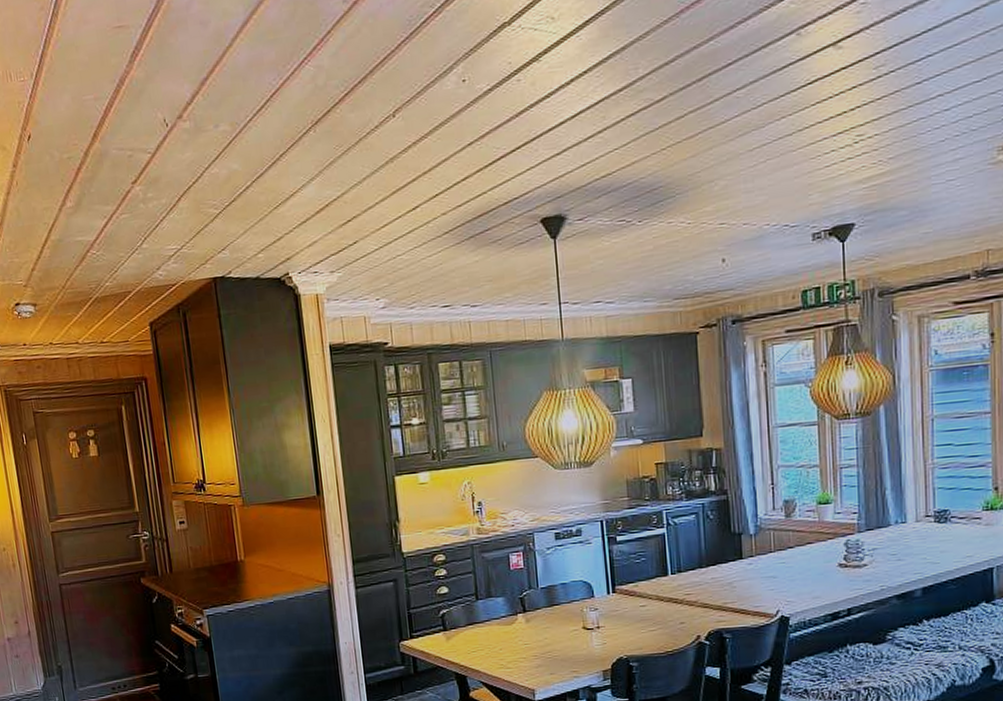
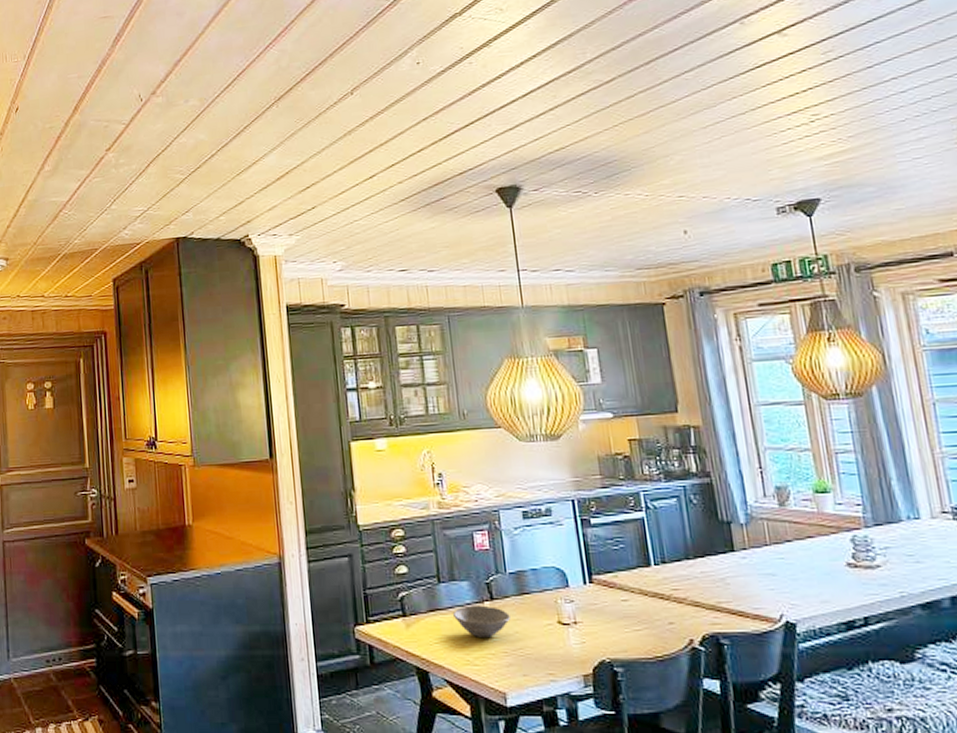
bowl: none [488,617,541,645] -> present [452,605,510,637]

